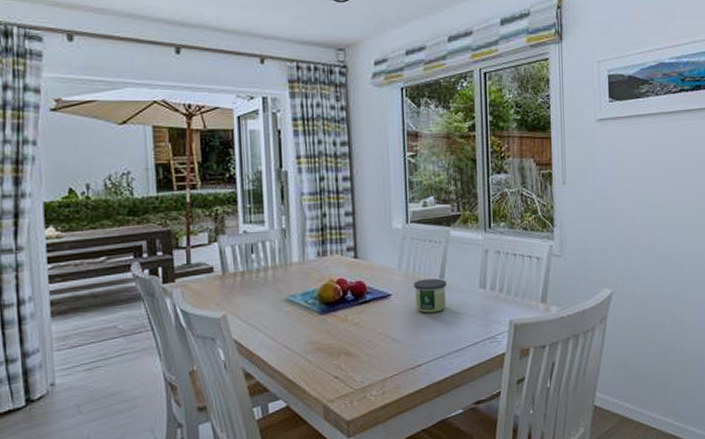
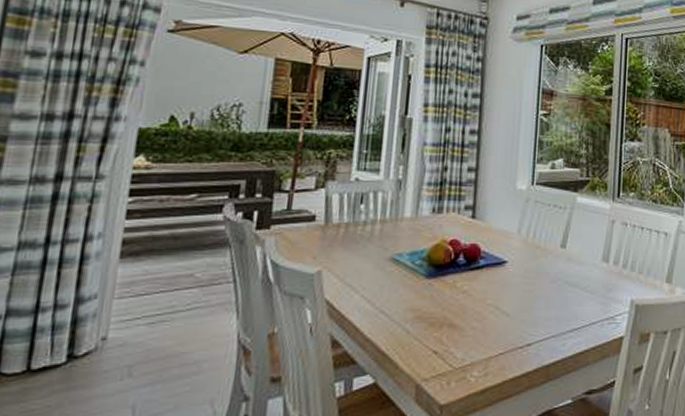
candle: present [414,278,447,313] -> none [532,247,568,285]

